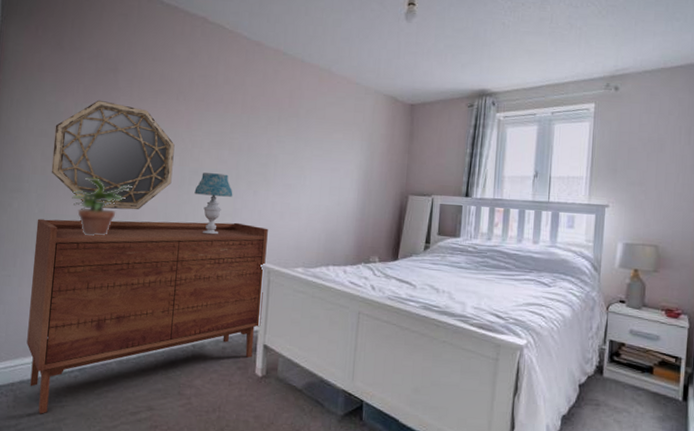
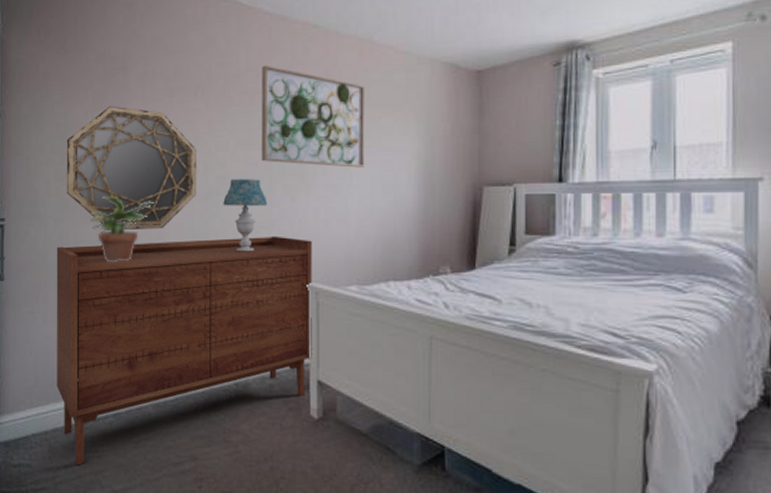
wall art: none [230,80,322,172] -> present [261,65,366,168]

